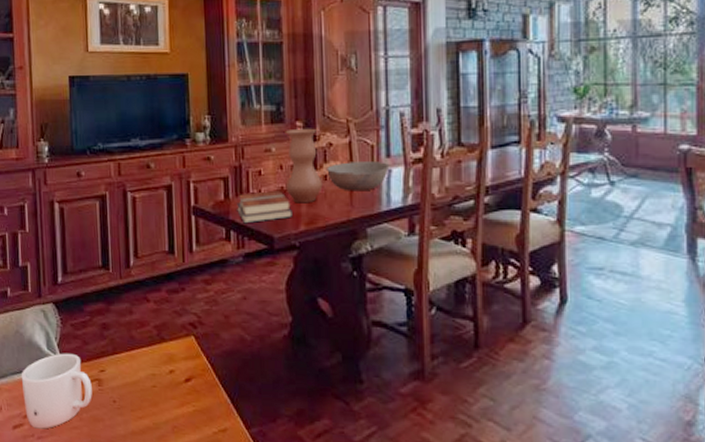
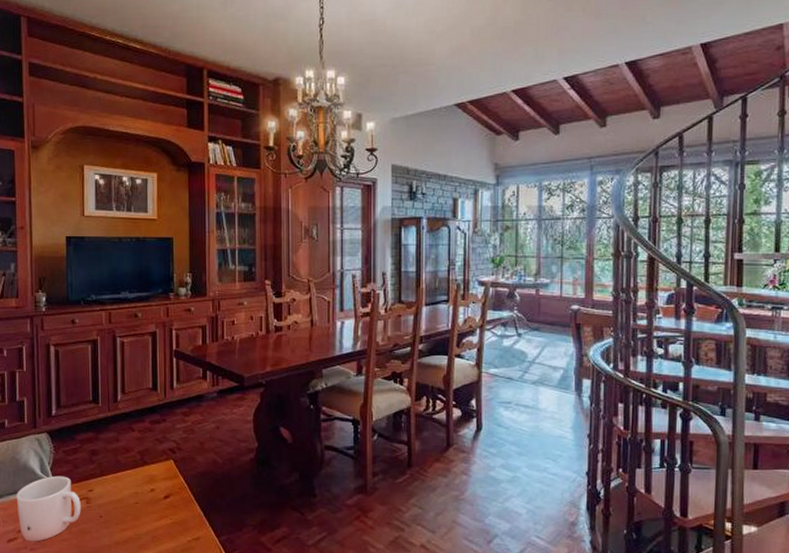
books: present [237,190,294,224] -> none [213,337,261,365]
vase: present [285,128,323,203] -> none [255,286,287,349]
bowl: present [327,162,390,191] -> none [290,314,343,339]

